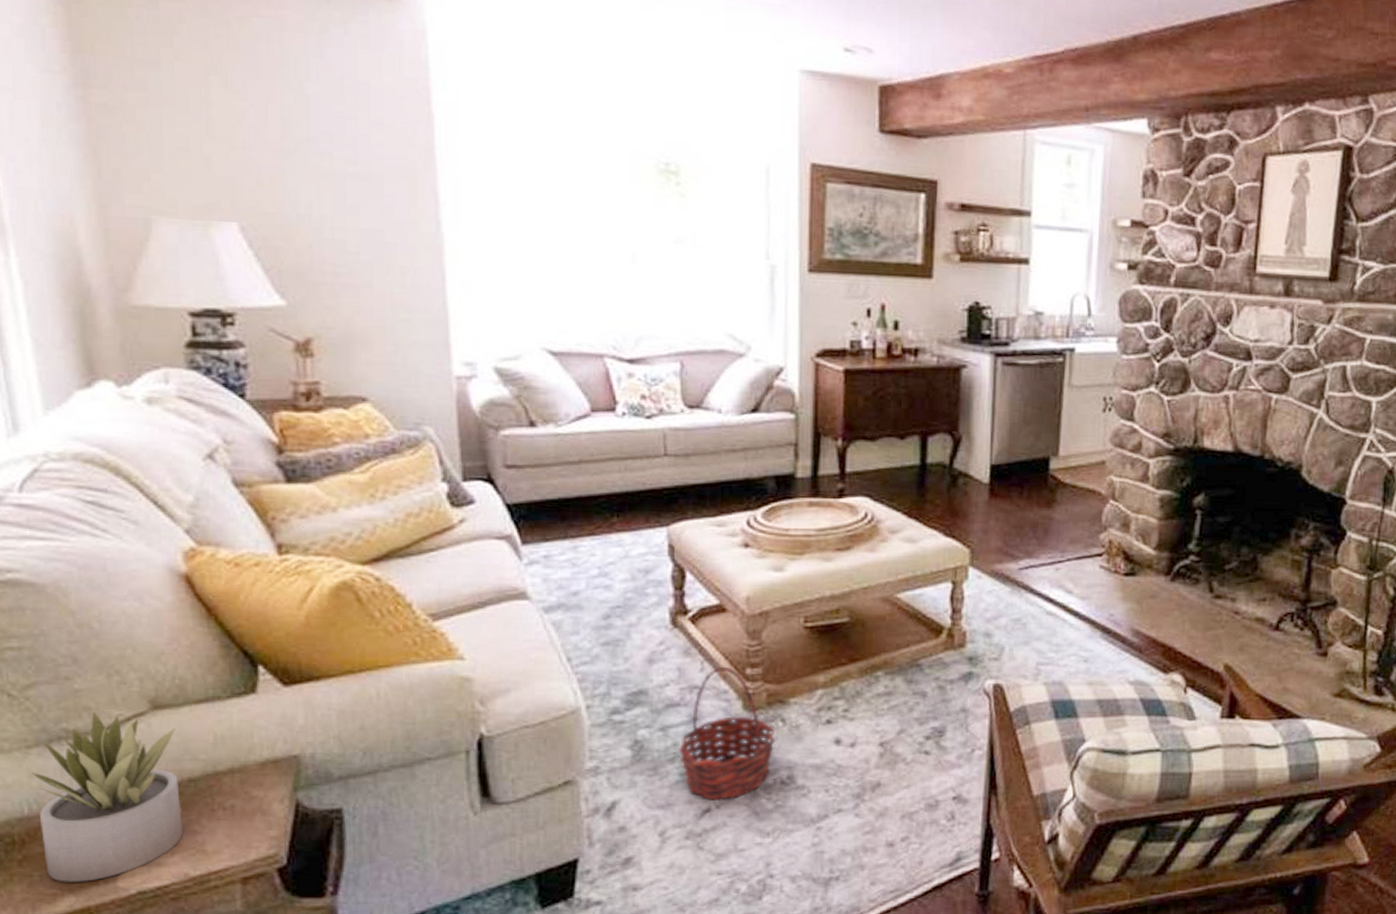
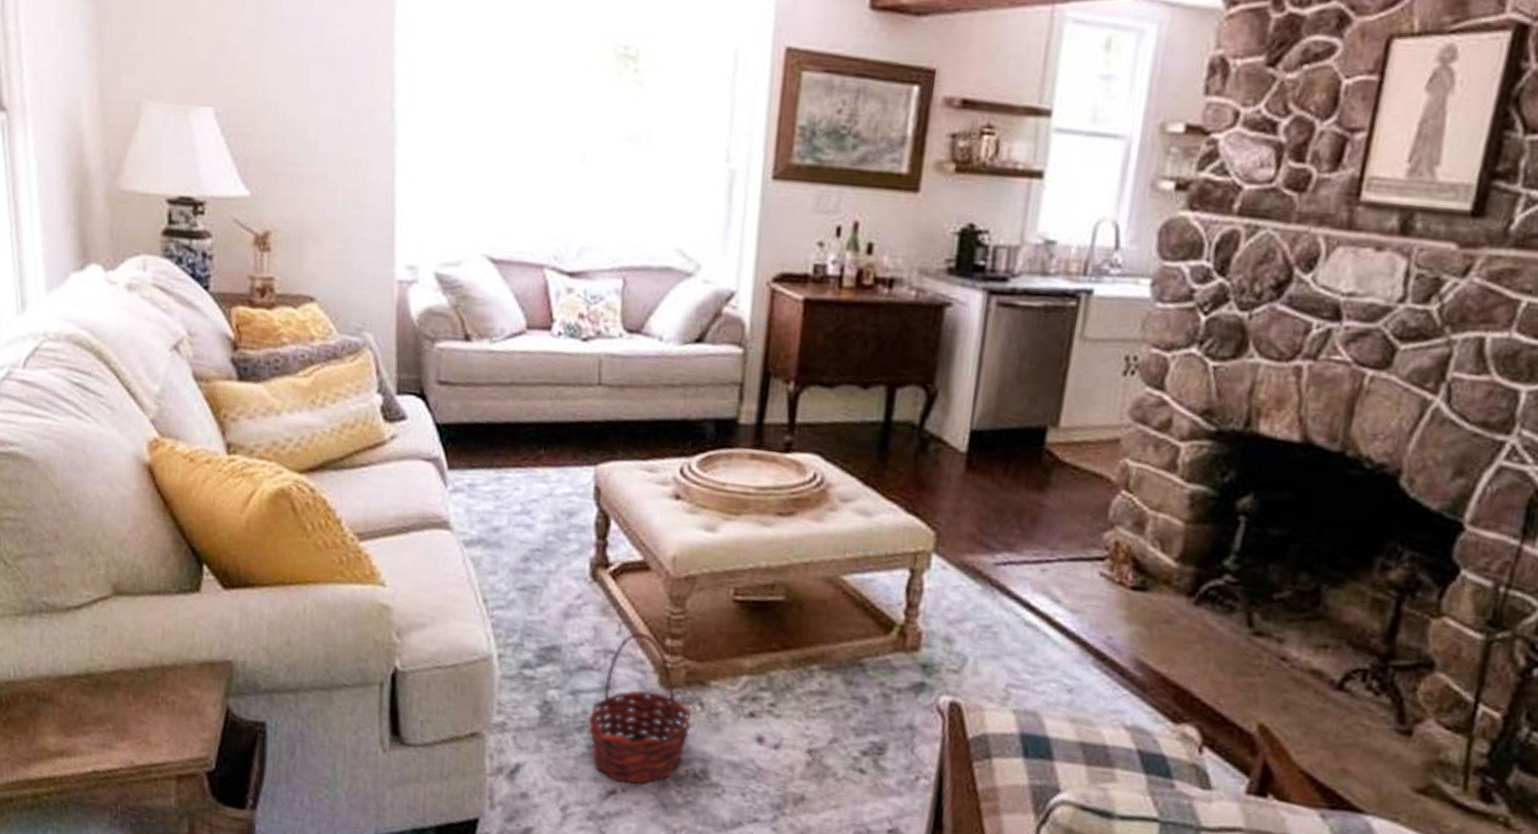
succulent plant: present [32,711,183,882] -> none [18,589,132,753]

